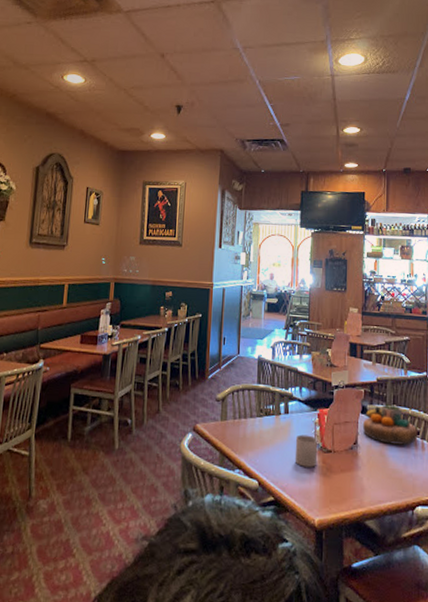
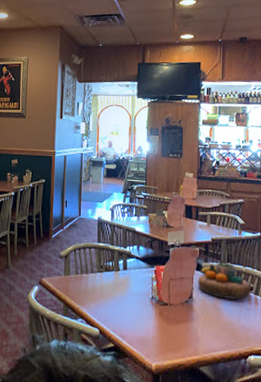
mug: present [294,434,317,467] -> none [133,289,154,318]

